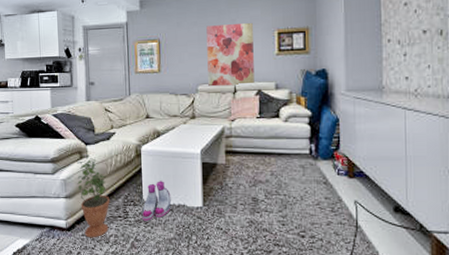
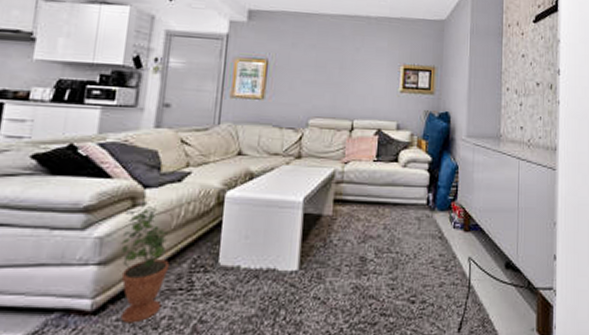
boots: present [141,181,171,221] -> none [213,237,258,293]
wall art: present [206,22,254,87] -> none [321,51,378,123]

